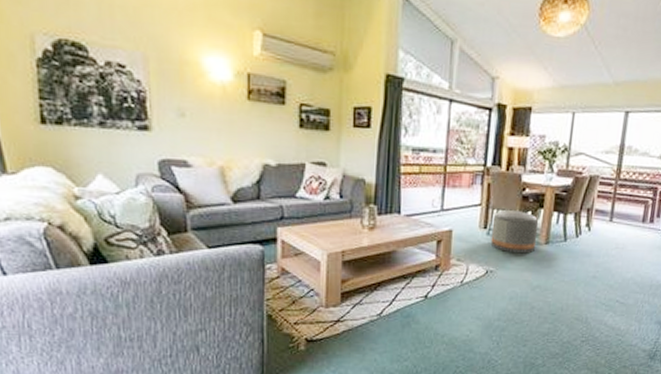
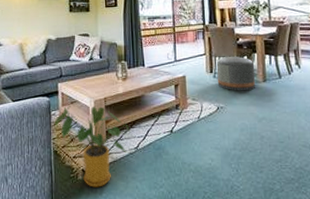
house plant: none [269,259,373,360] -> present [54,106,130,187]

